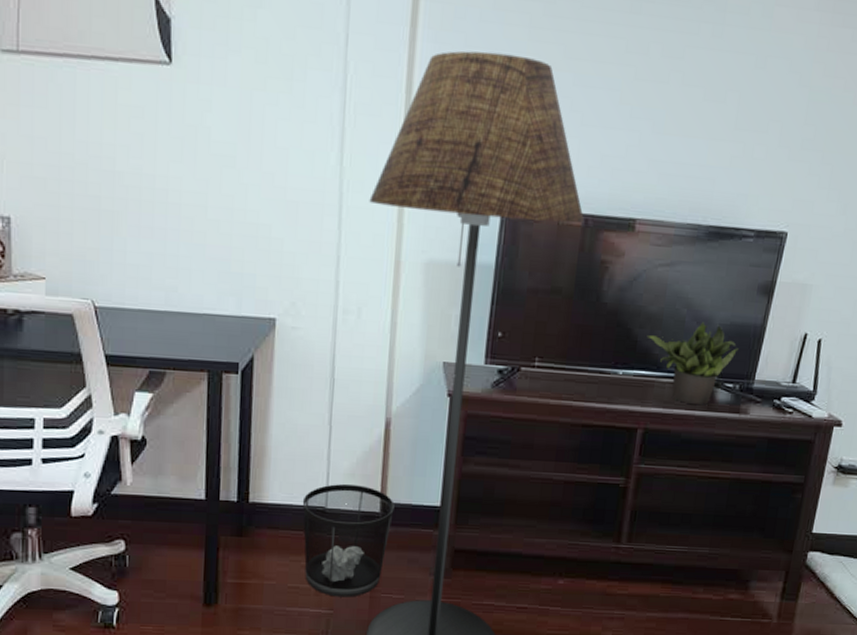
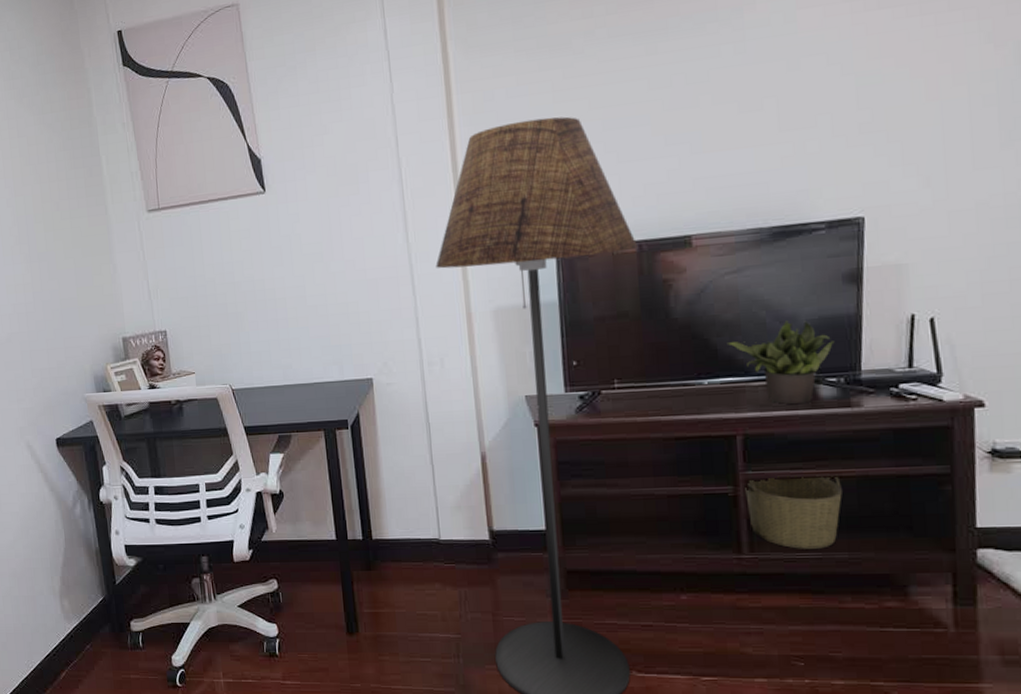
waste bin: present [302,483,395,597] -> none [418,515,502,622]
basket: none [633,472,717,543] -> present [745,474,842,549]

